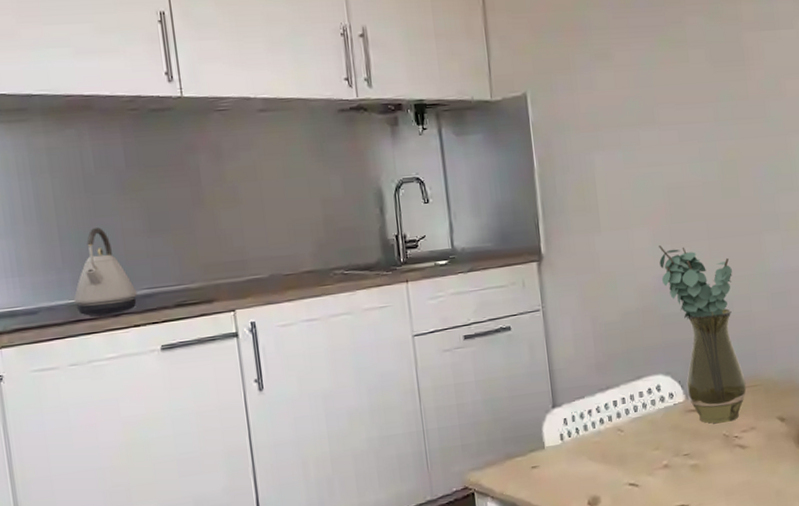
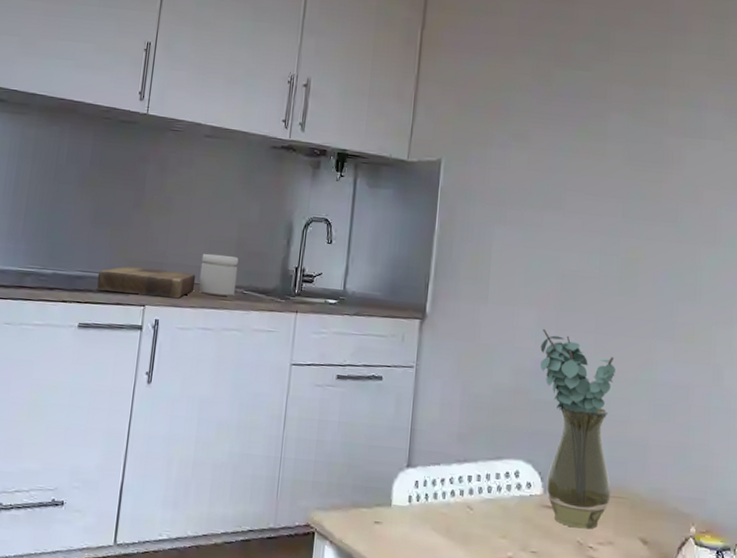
kettle: present [73,228,138,316] -> none [21,211,72,288]
cutting board: none [169,265,288,306] -> present [96,266,196,300]
jar: none [287,237,335,284] -> present [198,253,239,296]

